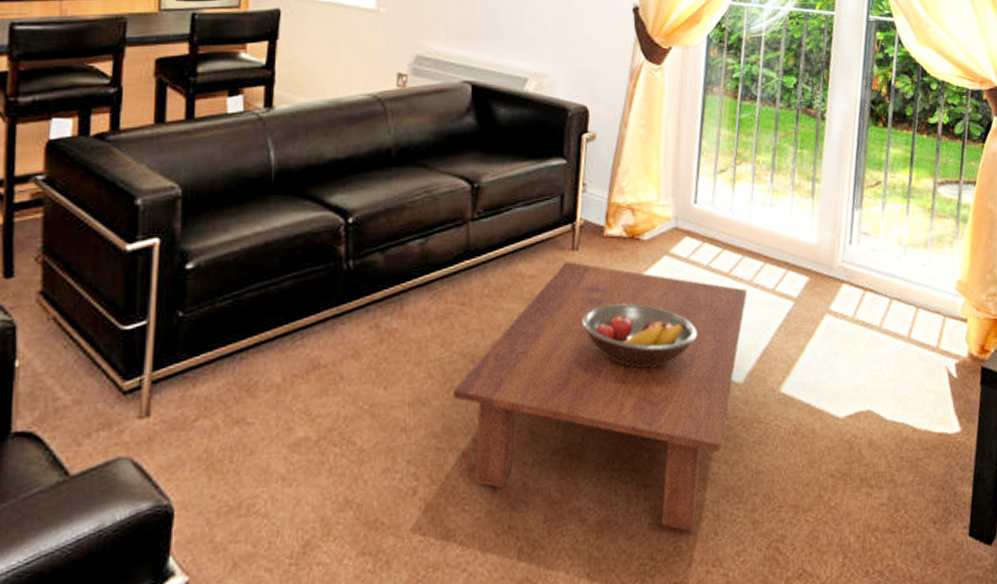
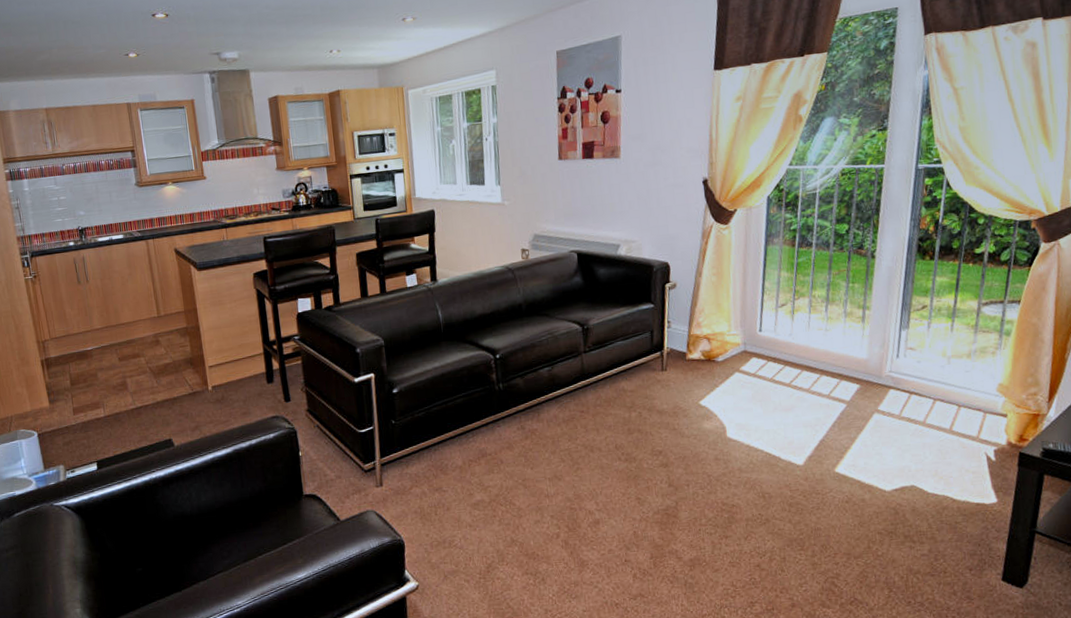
coffee table: present [453,261,747,532] -> none [579,379,806,569]
fruit bowl: present [581,303,698,368] -> none [671,408,765,455]

